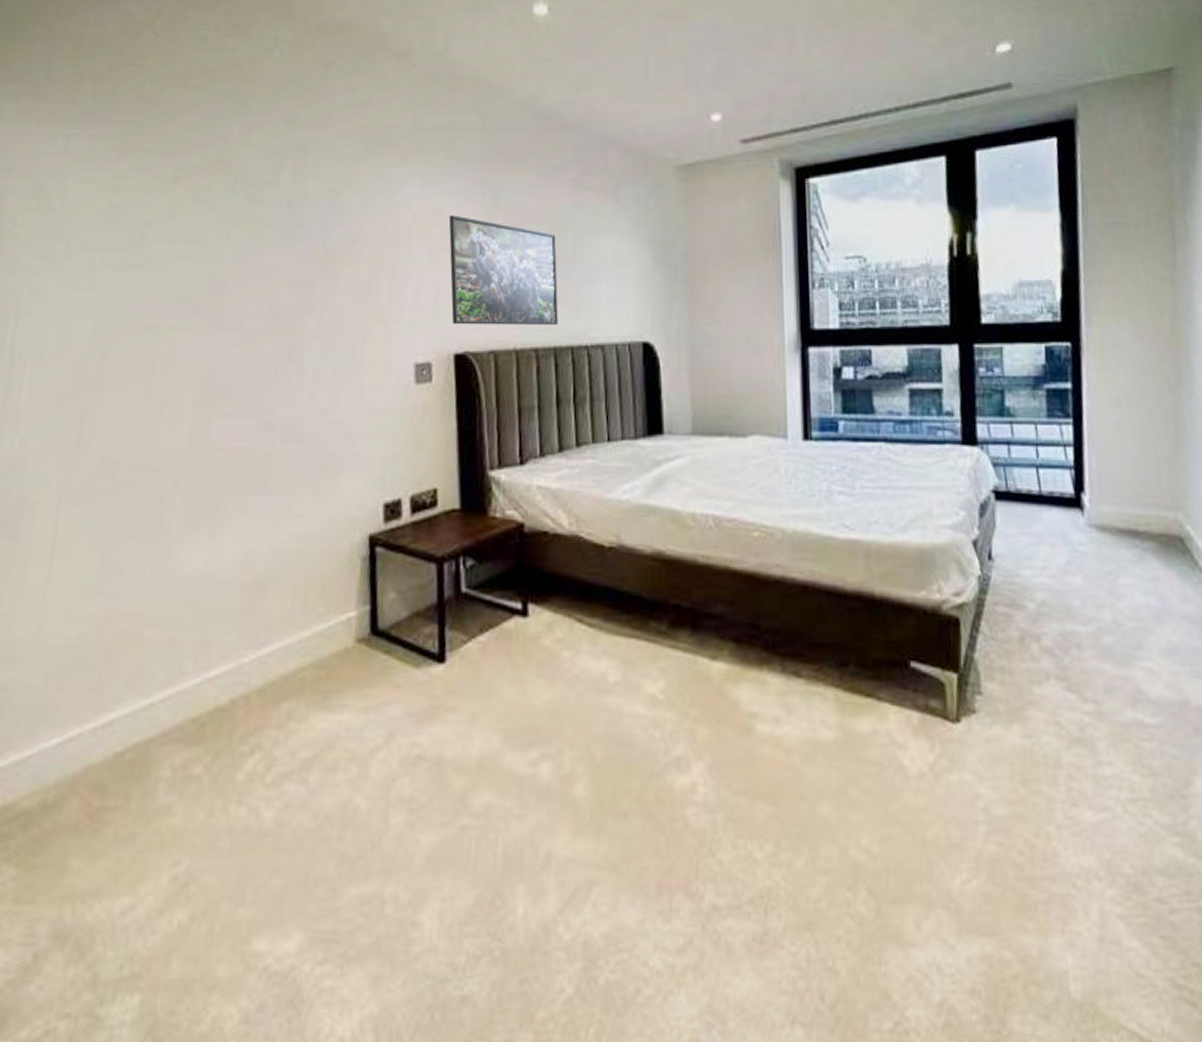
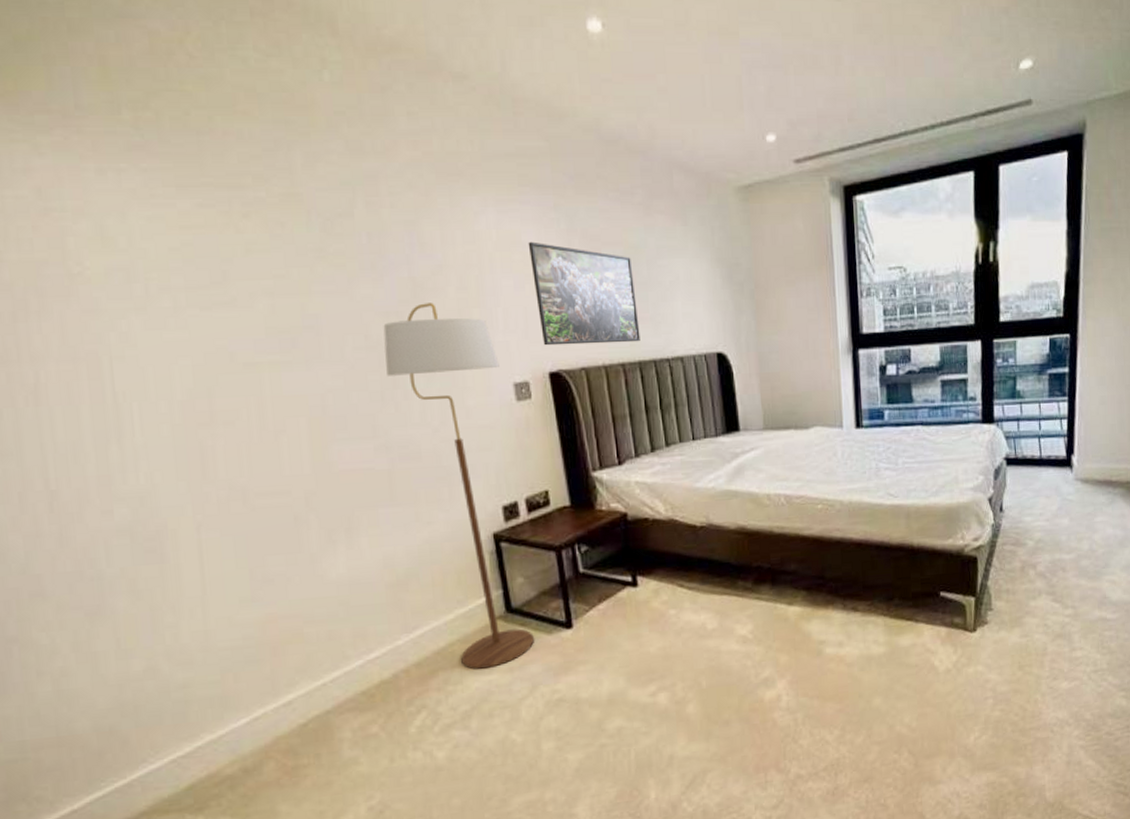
floor lamp: none [283,273,402,704] -> present [383,303,534,669]

